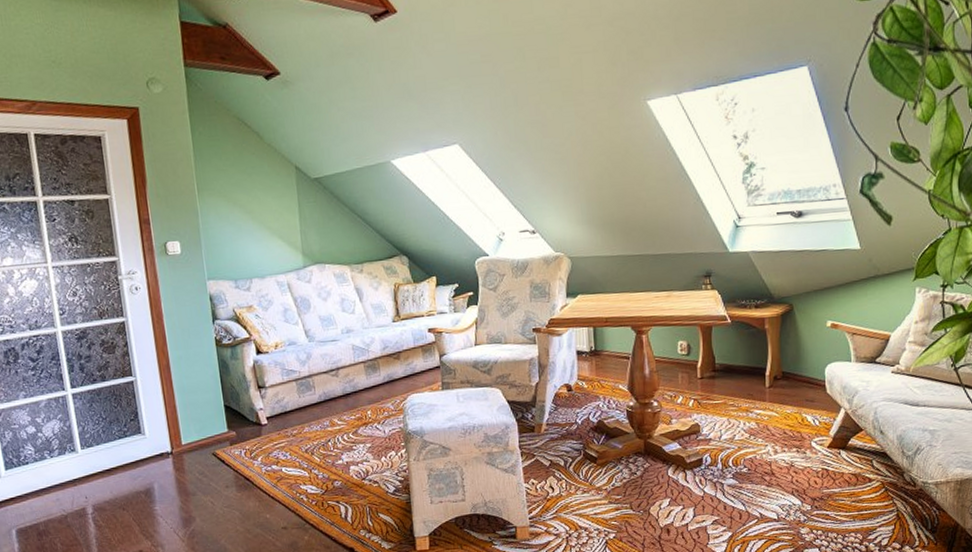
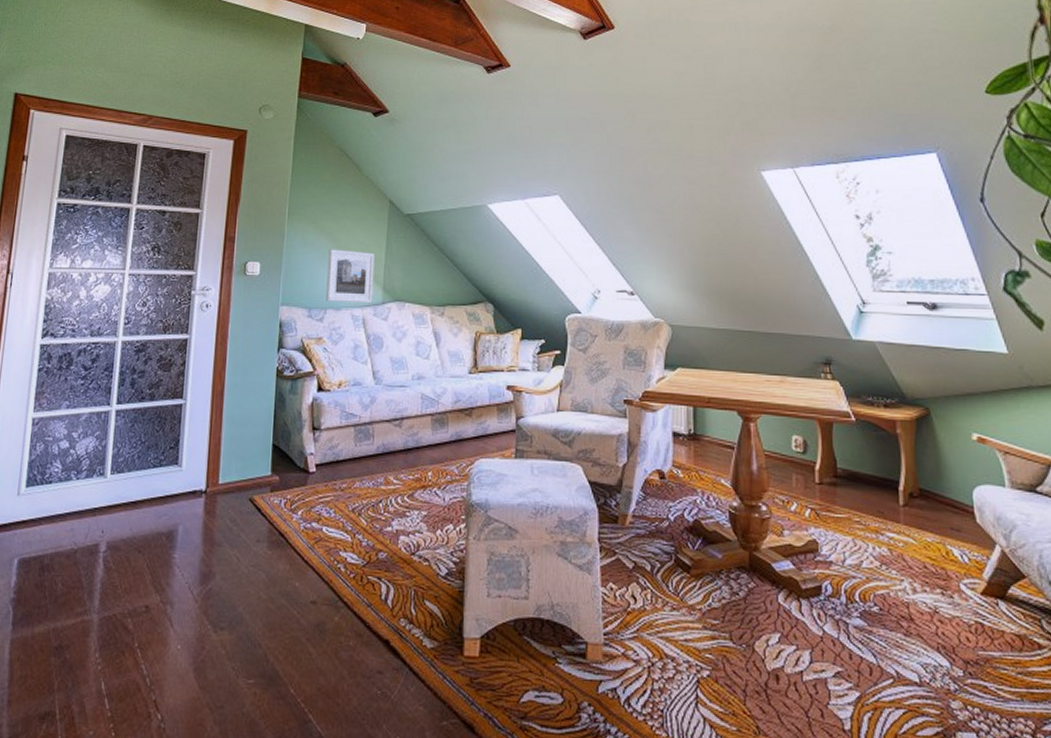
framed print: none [244,220,295,272] -> present [326,249,375,304]

